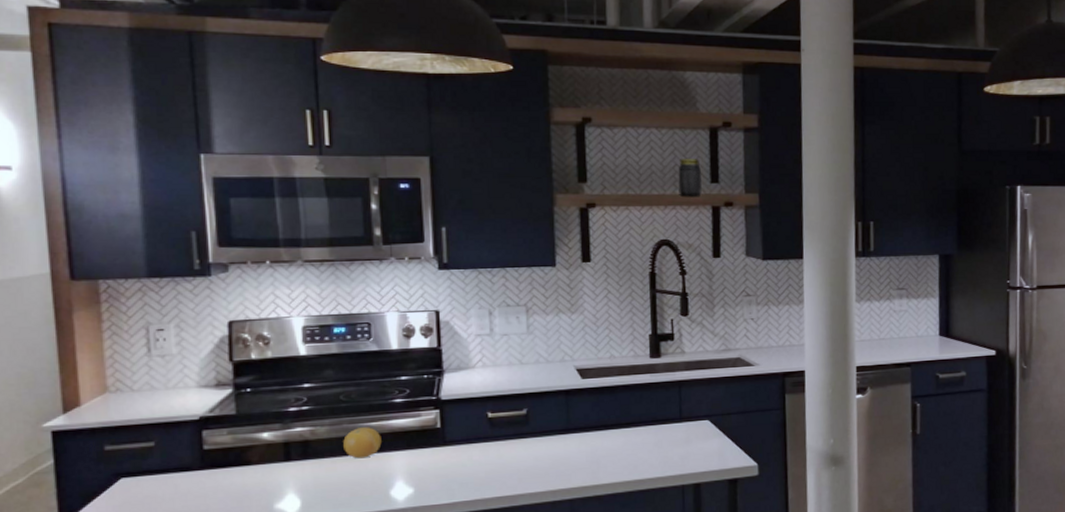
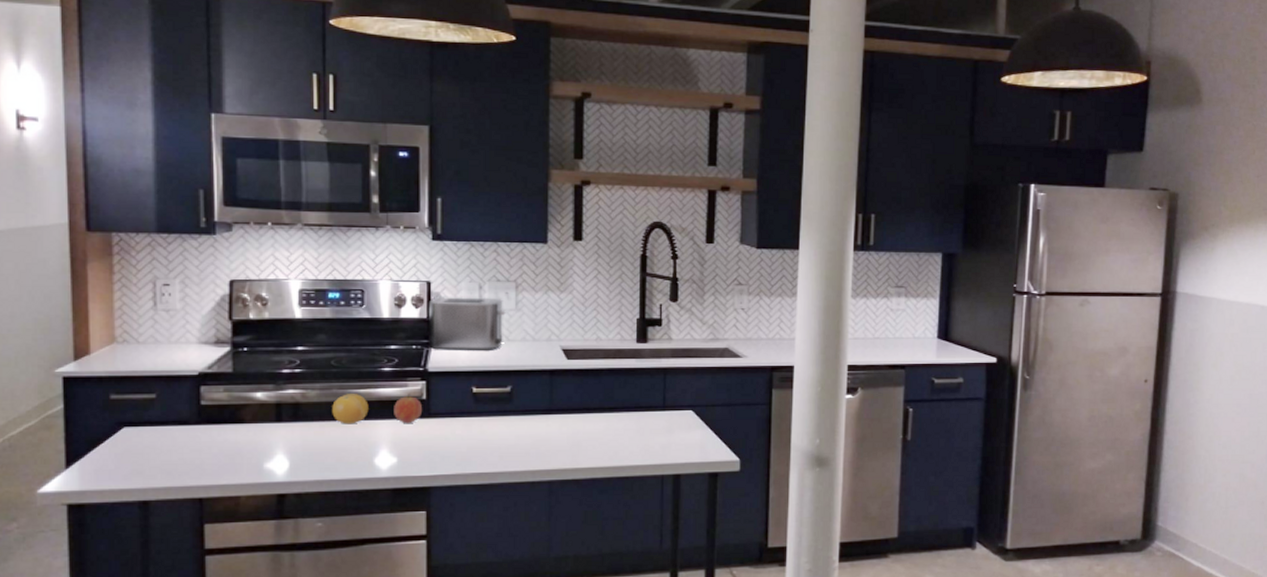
fruit: none [408,423,438,454] -> present [394,394,423,424]
toaster: none [439,323,518,378] -> present [429,297,506,352]
jar: present [678,159,702,198] -> none [675,139,699,180]

